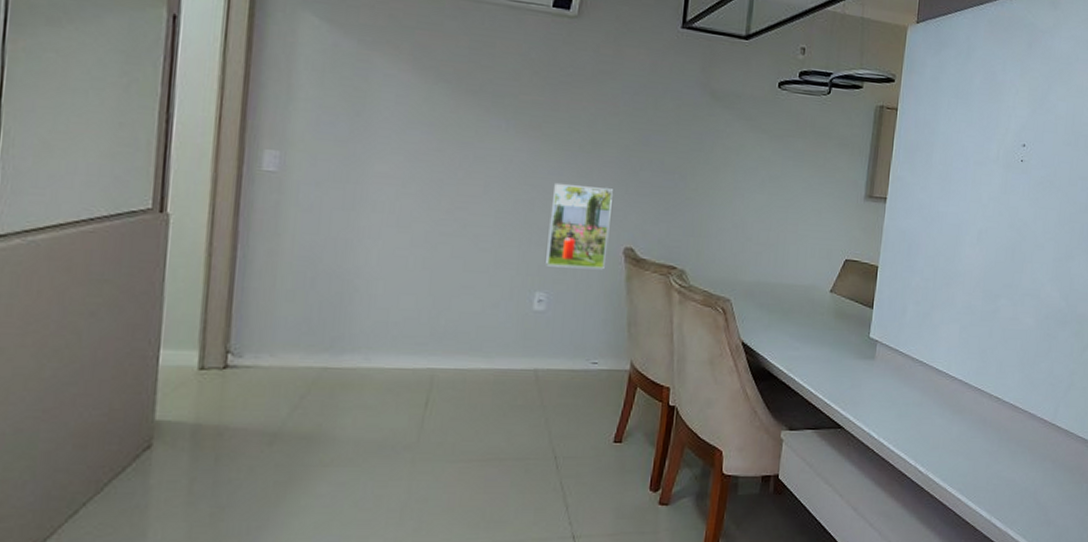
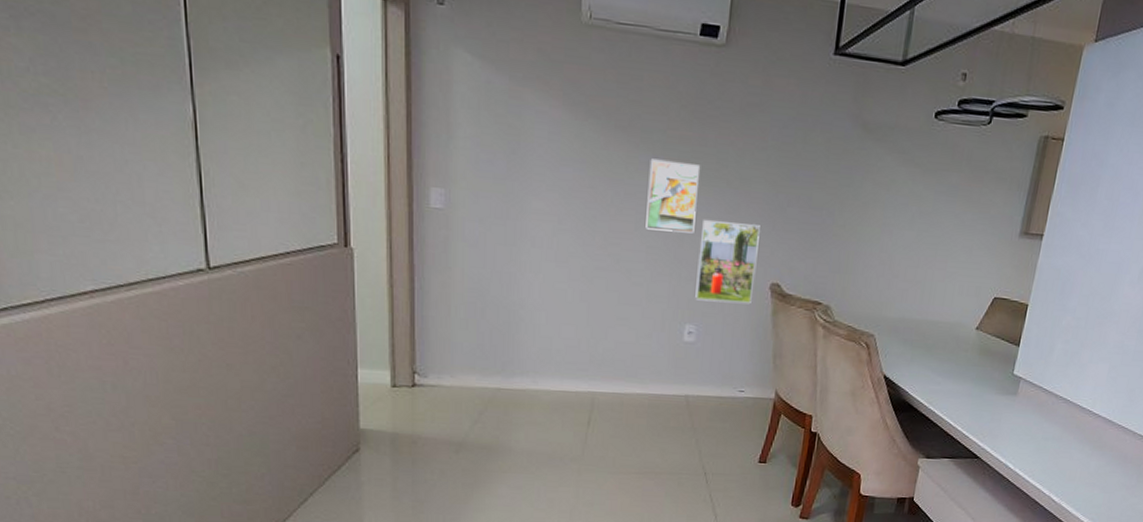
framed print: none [495,122,551,197] -> present [646,158,700,234]

